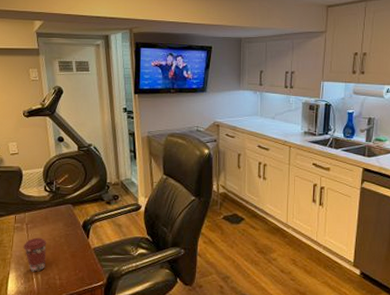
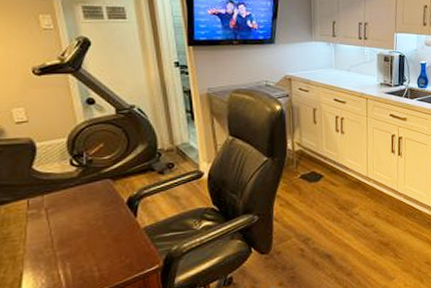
coffee cup: present [23,237,47,272] -> none [42,223,78,267]

